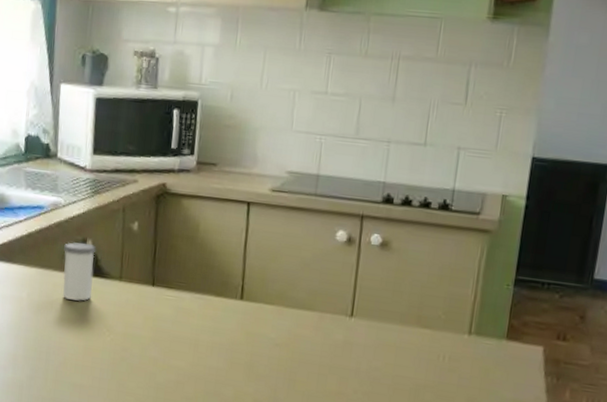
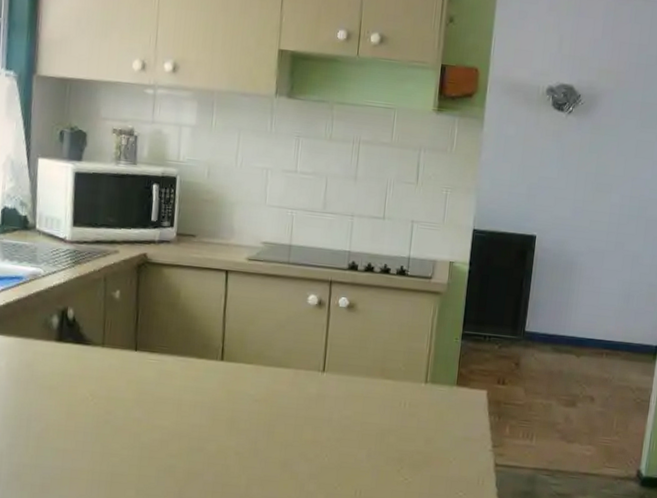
salt shaker: present [62,242,97,301] -> none [43,311,78,368]

